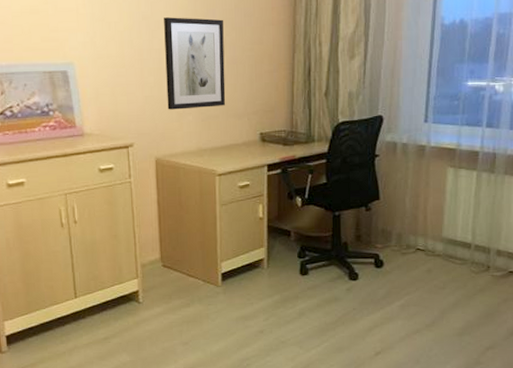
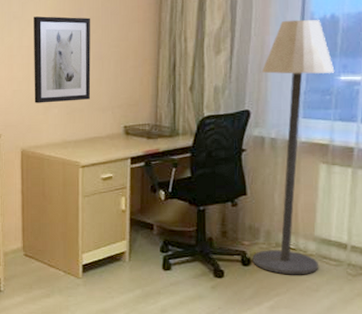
floor lamp: none [385,24,463,275] -> present [252,19,335,275]

